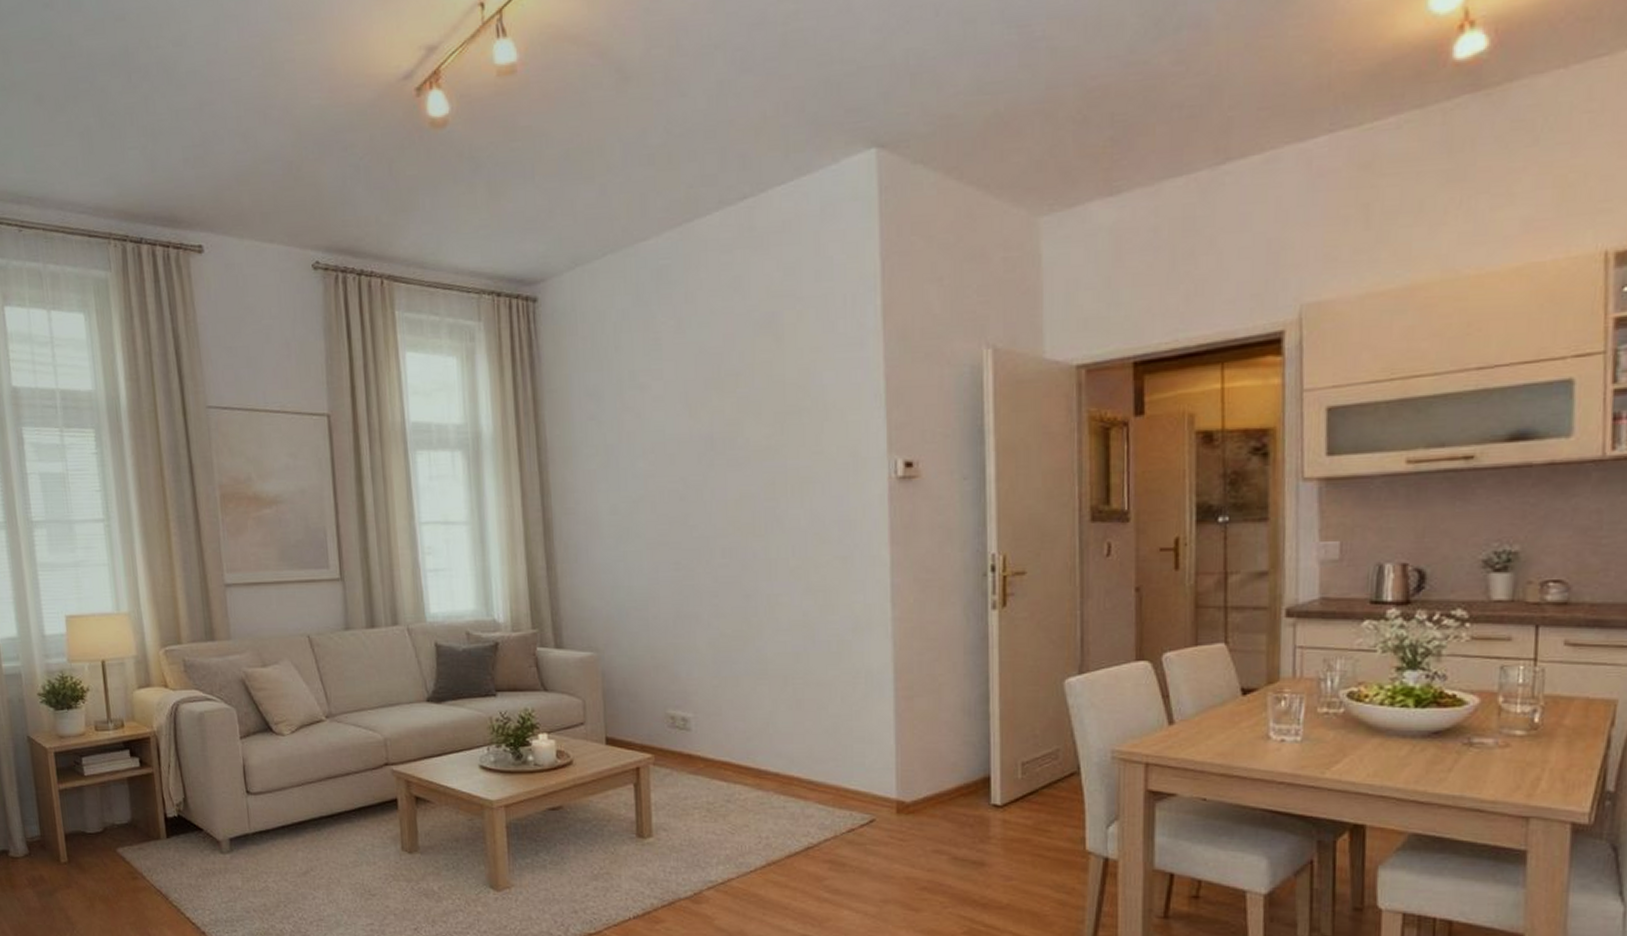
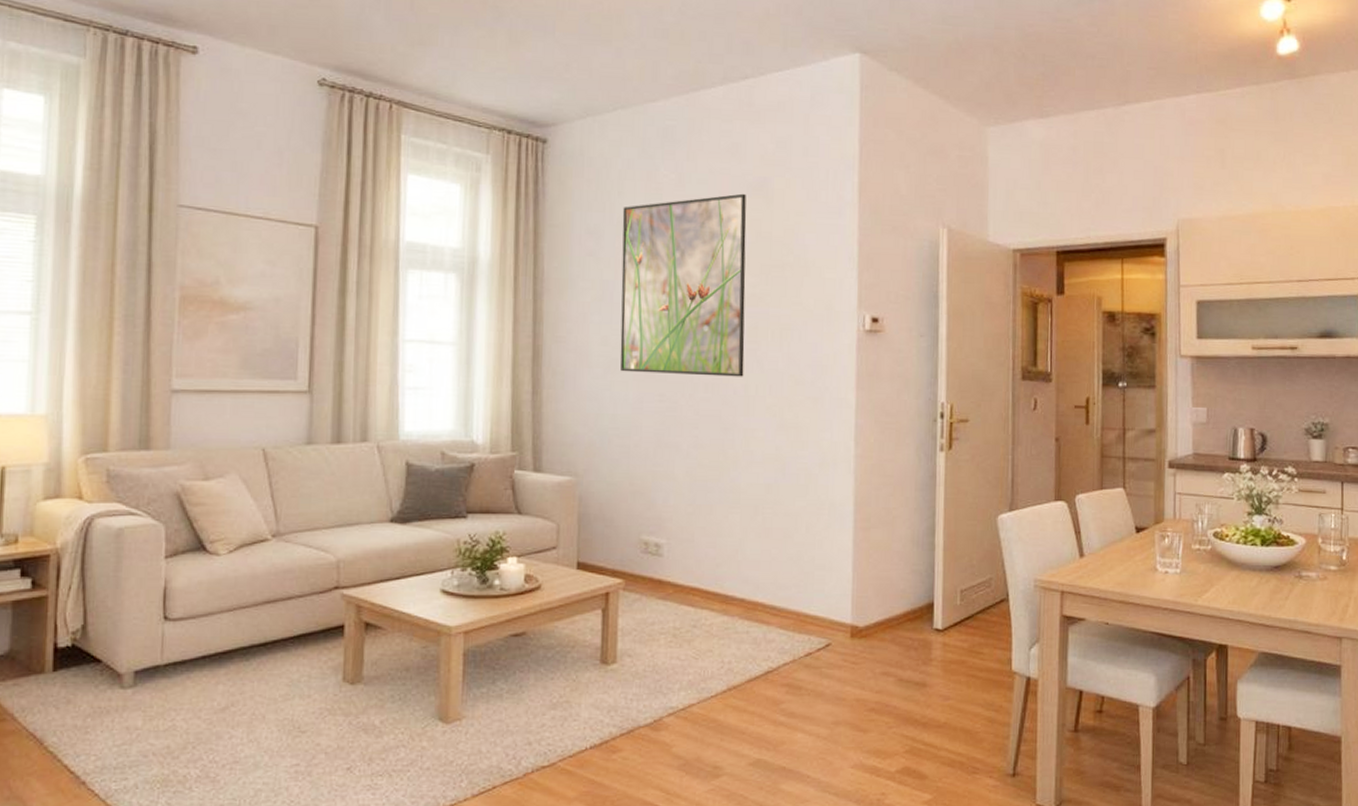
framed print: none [621,333,763,541] -> present [620,193,747,377]

